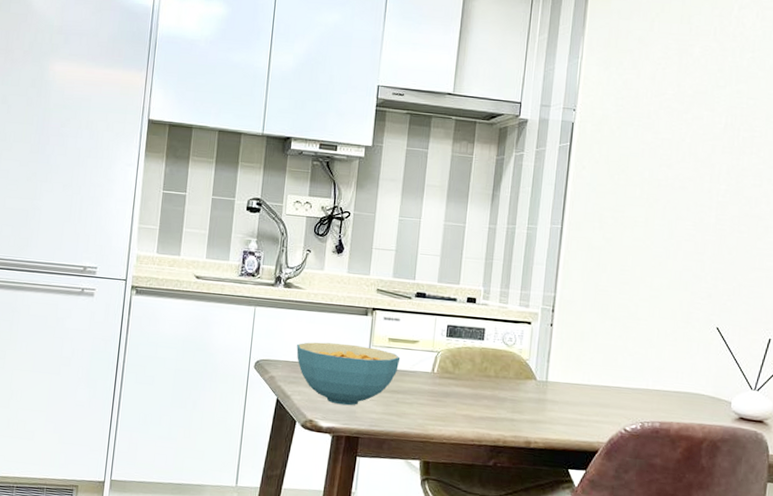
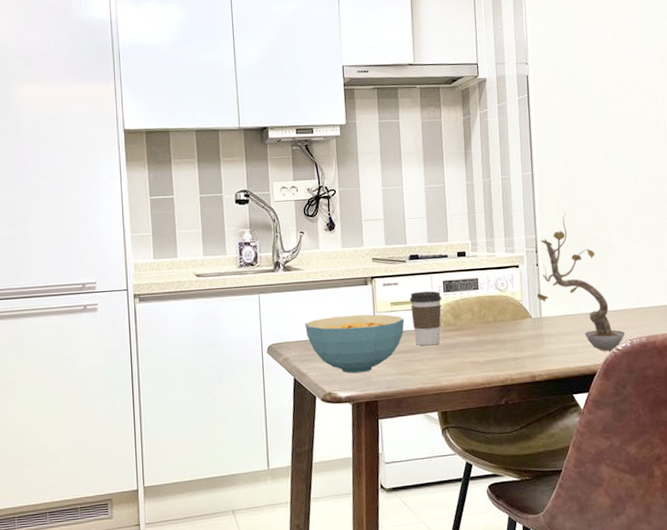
coffee cup: none [408,332,443,391] -> present [409,291,442,346]
plant: none [545,275,637,430] -> present [537,213,625,351]

